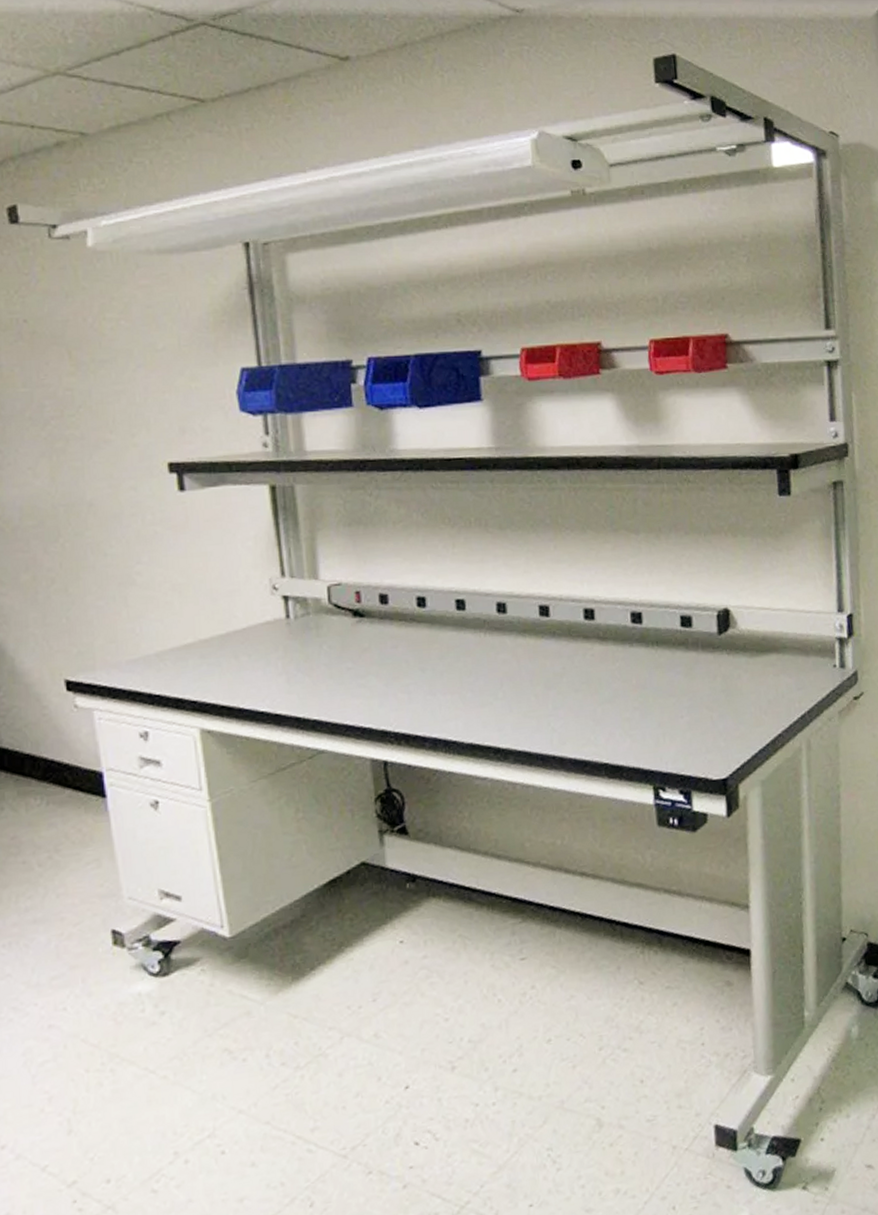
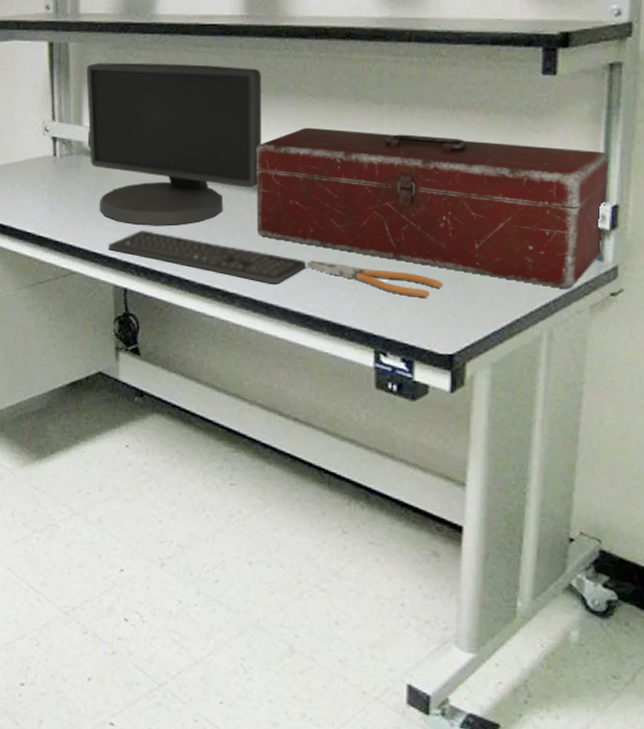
monitor: none [318,502,522,688] -> present [86,62,261,226]
computer keyboard: none [362,692,580,735] -> present [109,230,307,286]
toolbox: none [517,562,843,699] -> present [256,127,609,289]
pliers: none [579,701,711,726] -> present [307,260,443,298]

